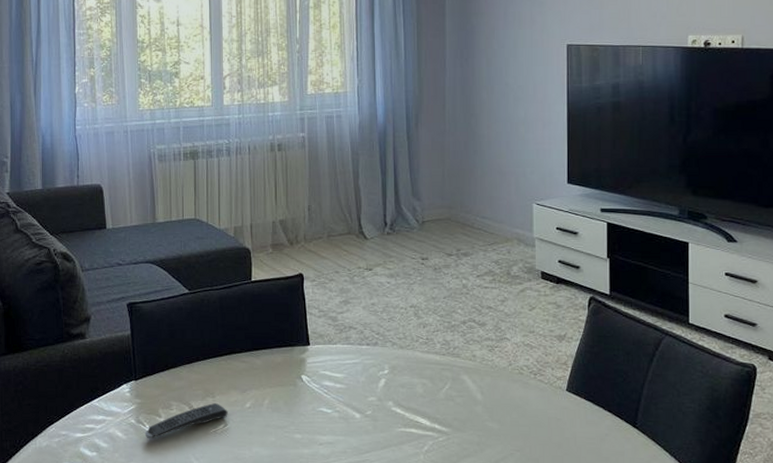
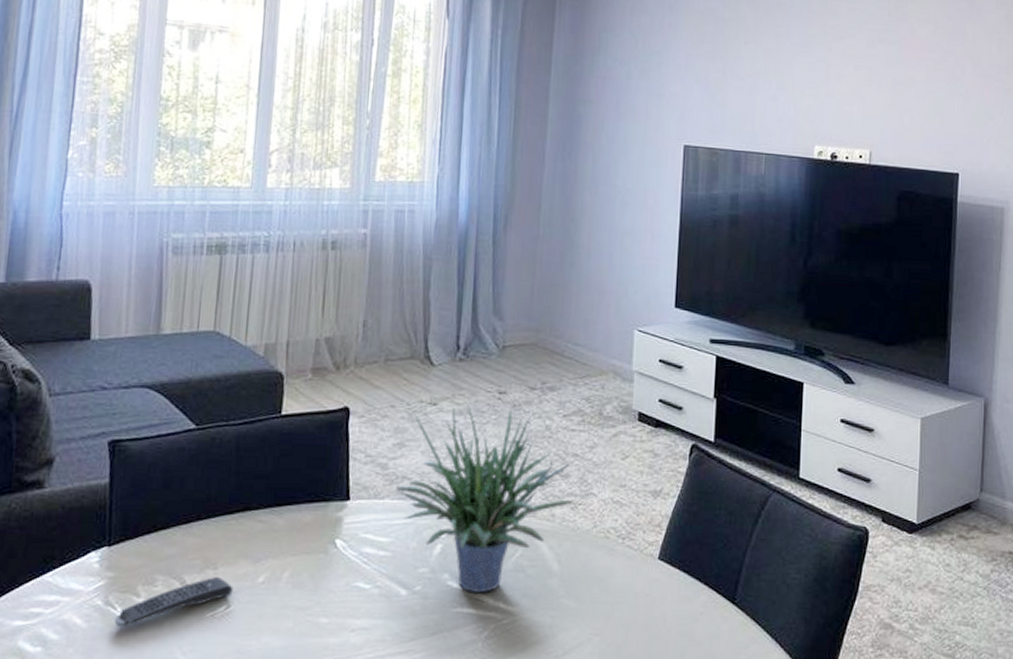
potted plant: none [344,270,491,416] -> present [395,406,574,592]

